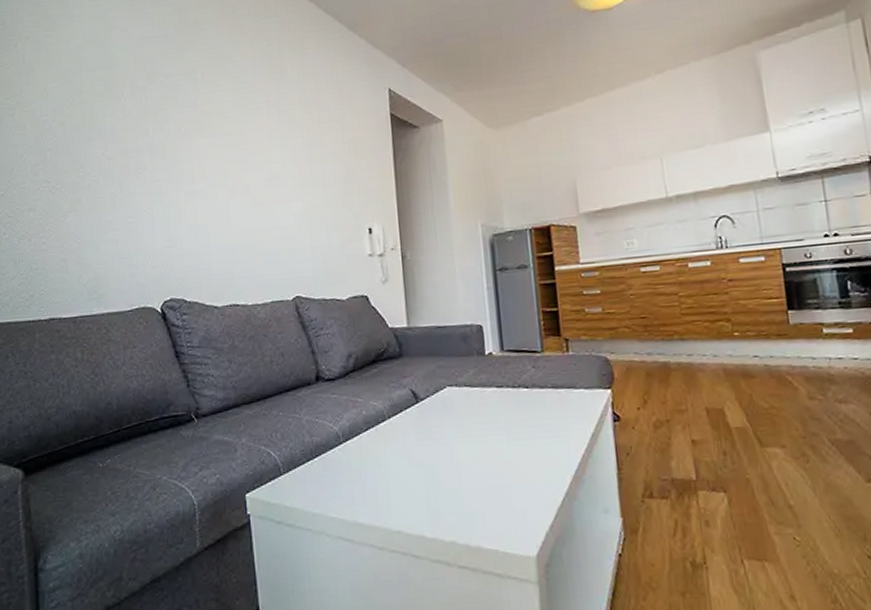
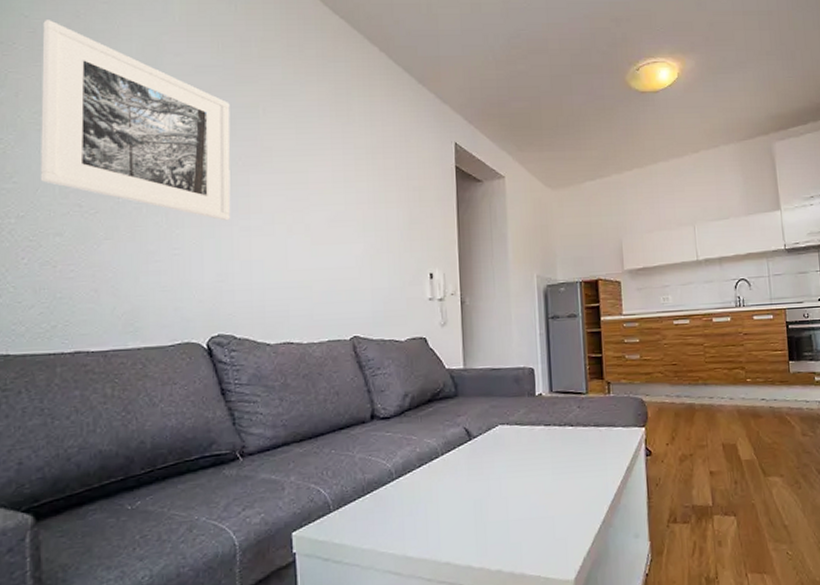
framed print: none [11,11,177,188] -> present [41,20,231,221]

